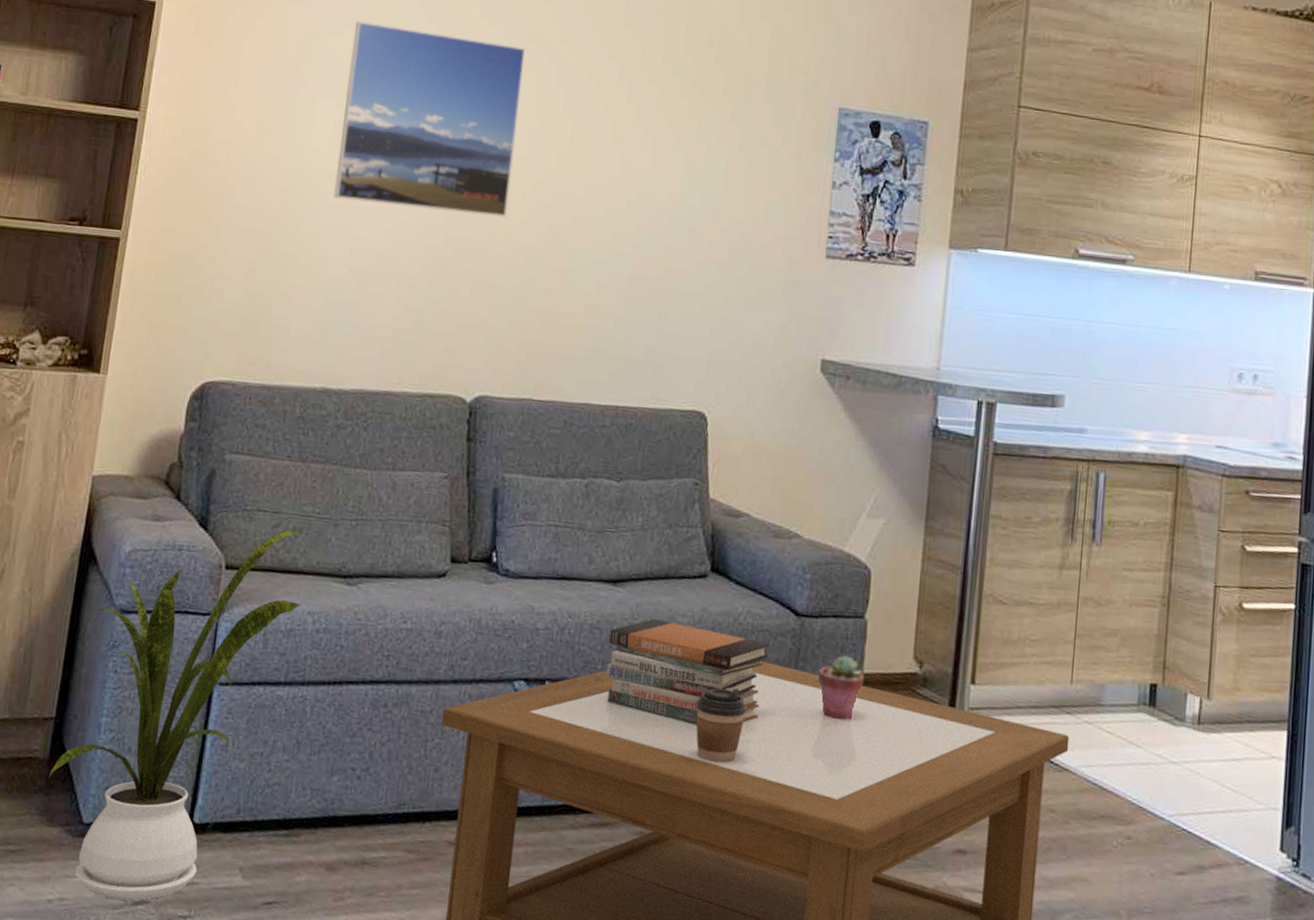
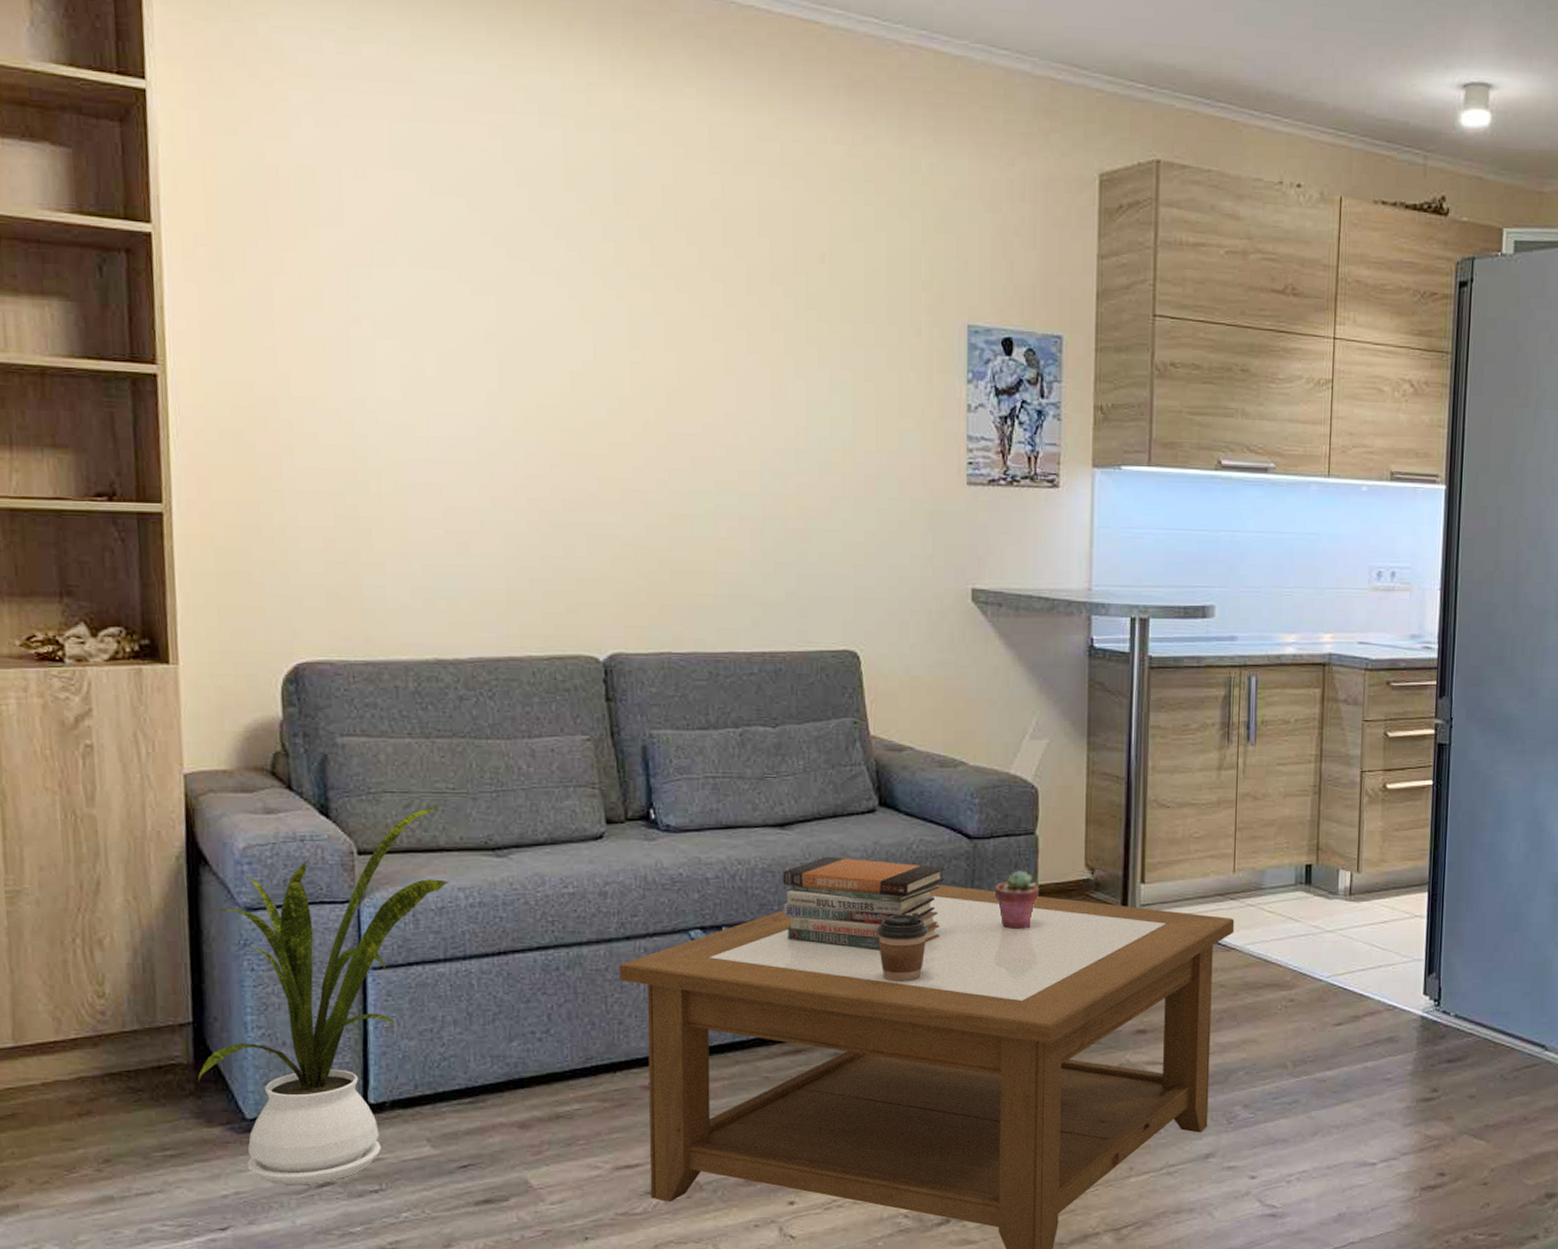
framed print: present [333,20,526,218] -> none [406,247,617,464]

